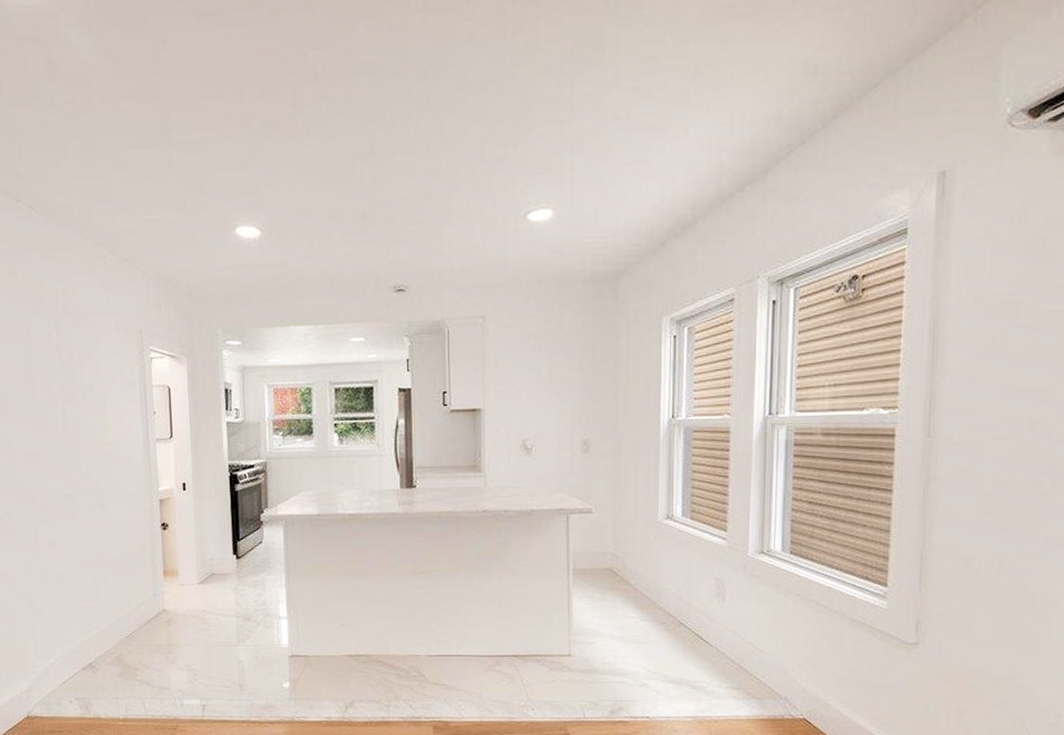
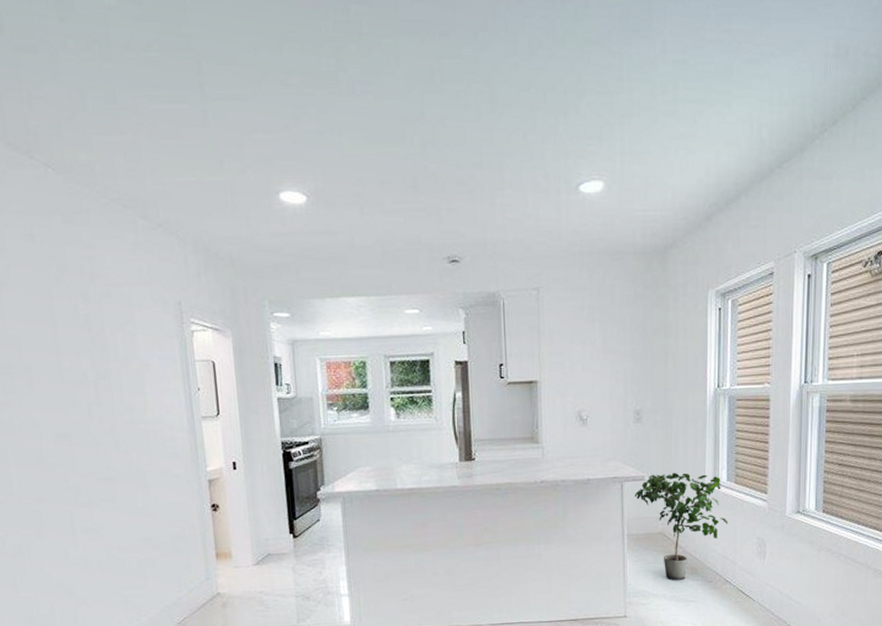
potted plant: none [580,505,683,620] -> present [634,472,728,580]

